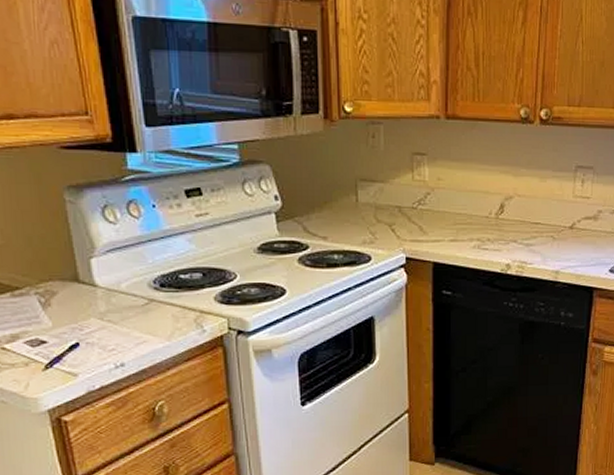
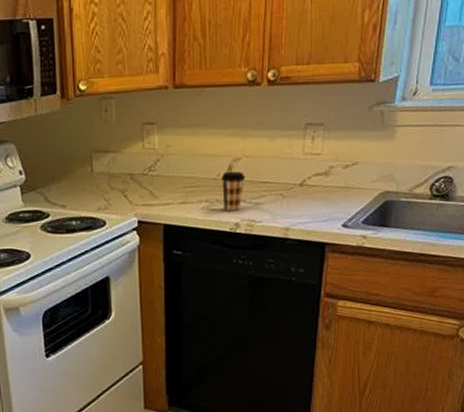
coffee cup: none [492,210,518,251] -> present [221,171,246,211]

